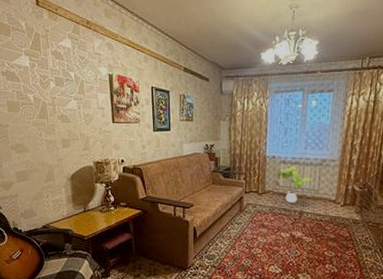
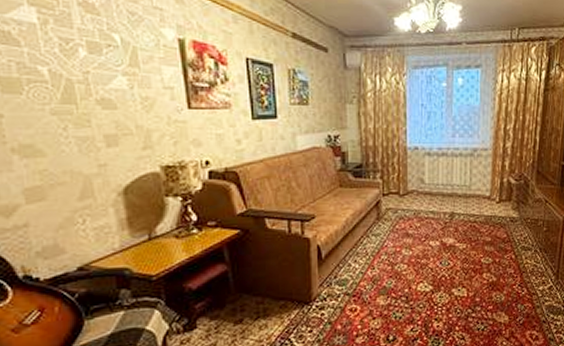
house plant: present [276,166,312,203] -> none [420,158,463,203]

